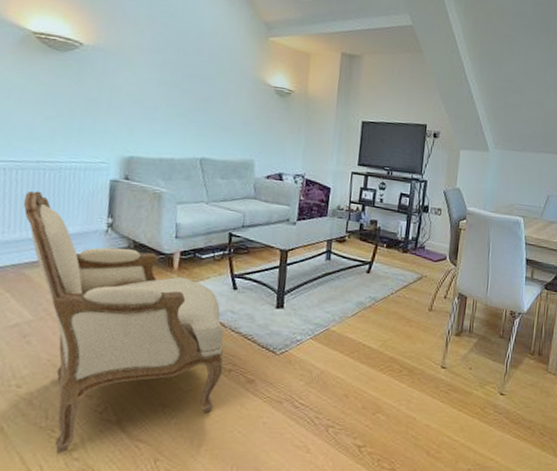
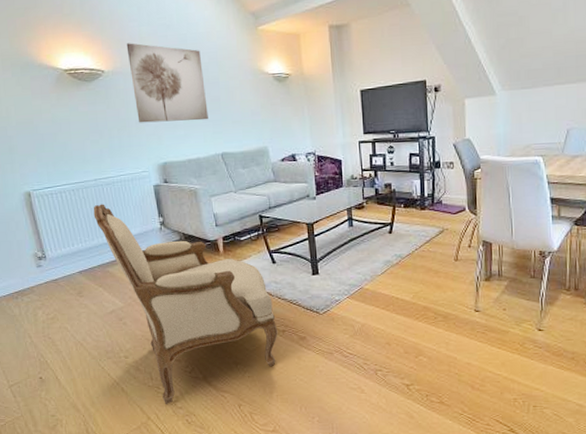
wall art: none [110,21,201,120] -> present [126,43,208,123]

